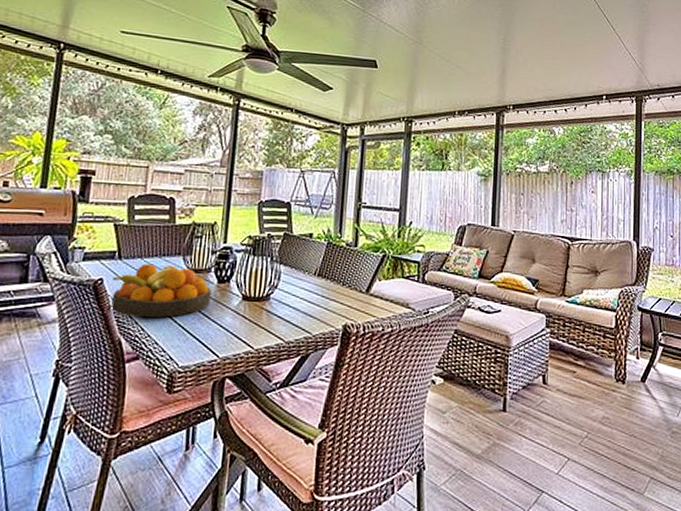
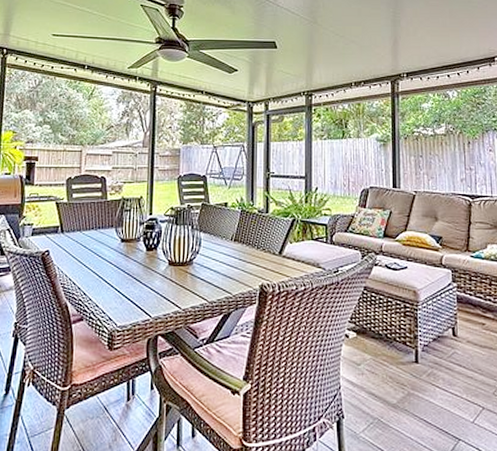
fruit bowl: present [111,263,212,317] -> none [57,236,141,283]

